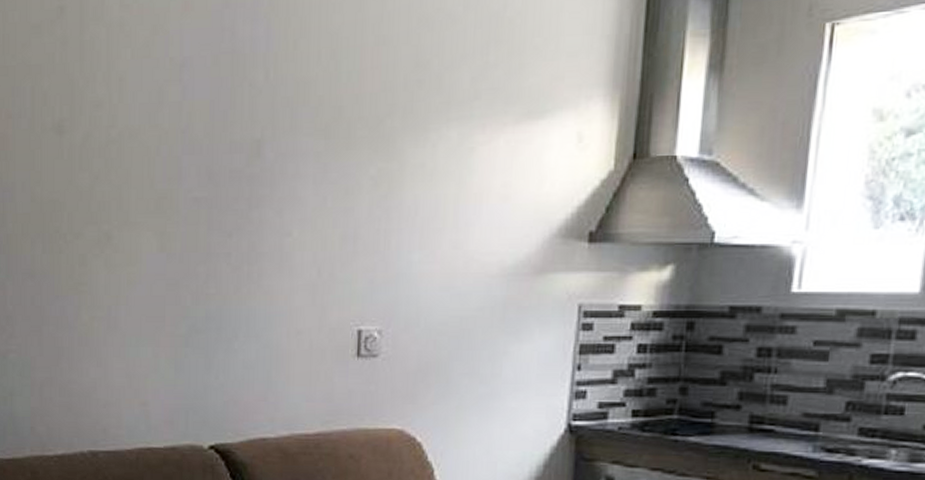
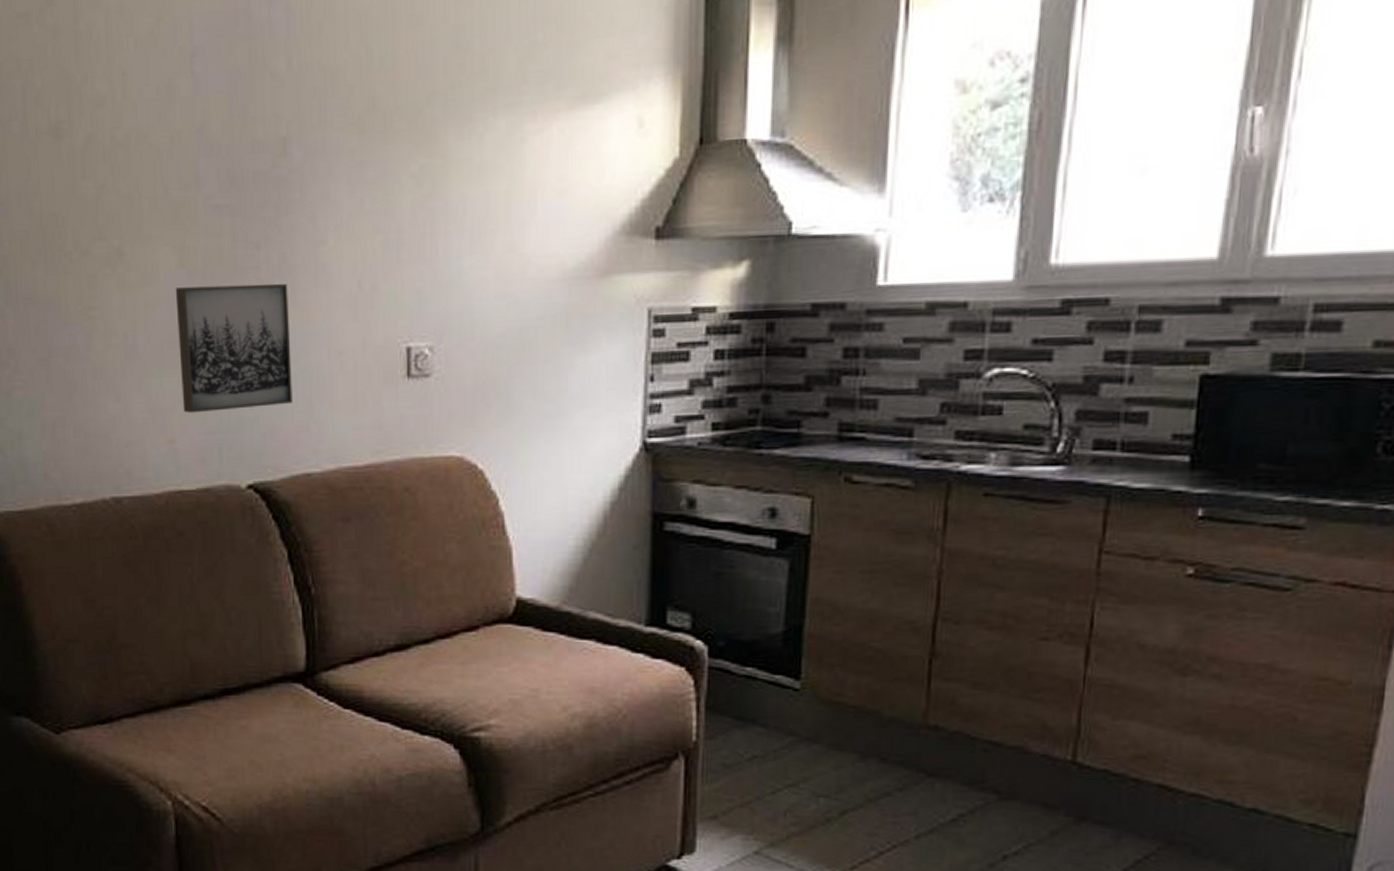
wall art: none [155,268,255,380] -> present [175,283,293,413]

